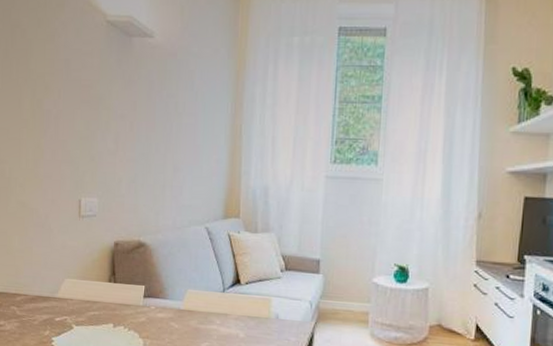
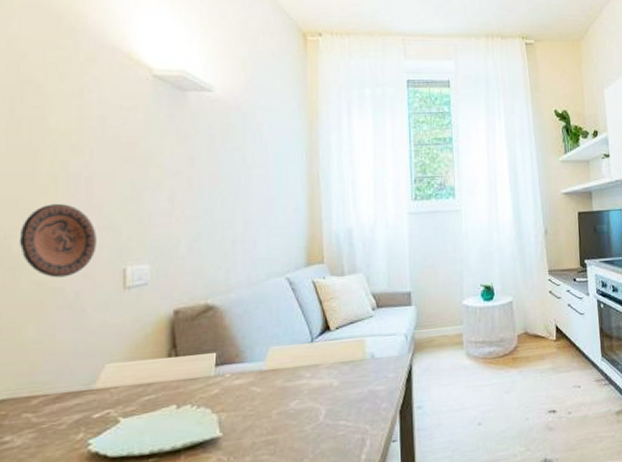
decorative plate: none [10,136,61,201] -> present [19,203,97,278]

